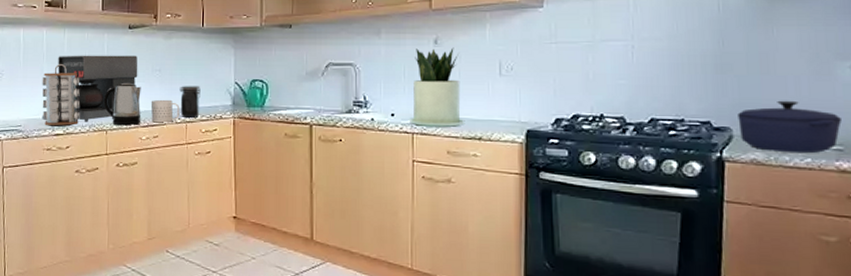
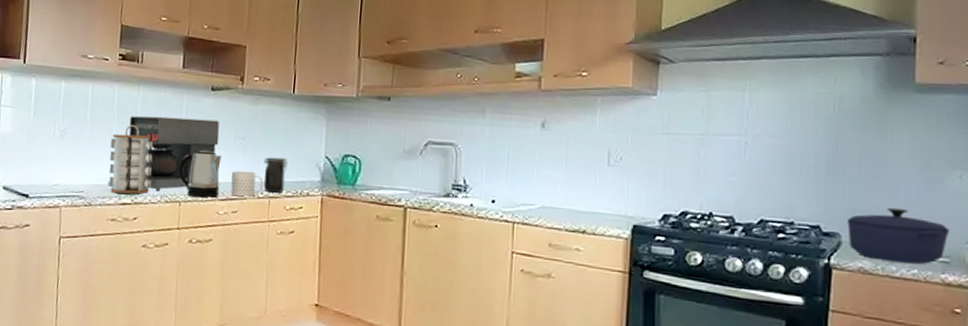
planter: present [408,47,465,127] -> none [509,131,570,218]

